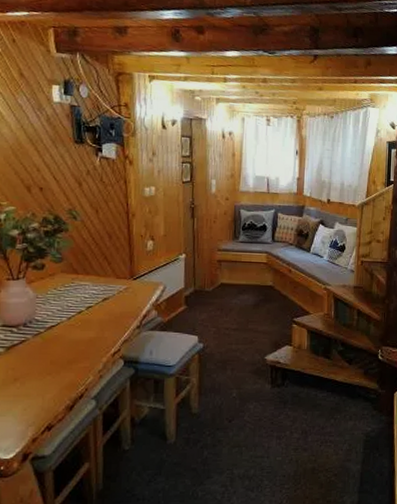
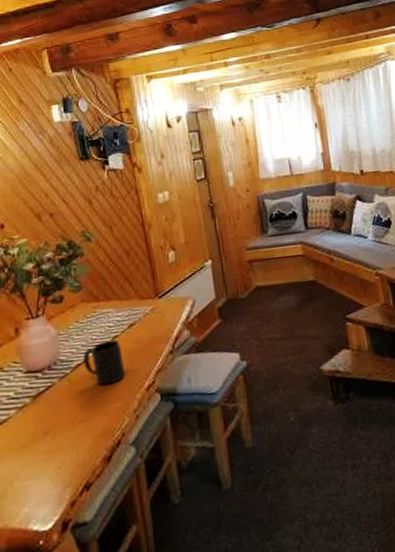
mug: none [57,309,95,347] -> present [83,339,126,386]

